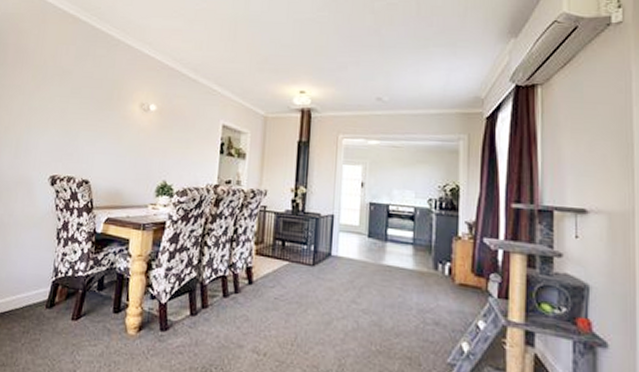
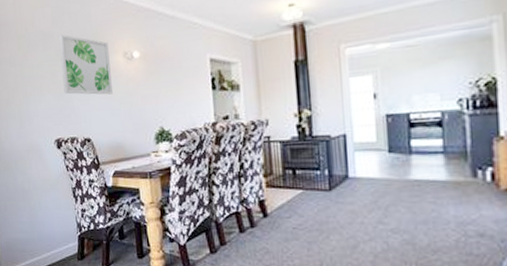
wall art: none [71,73,127,141] -> present [58,34,113,95]

